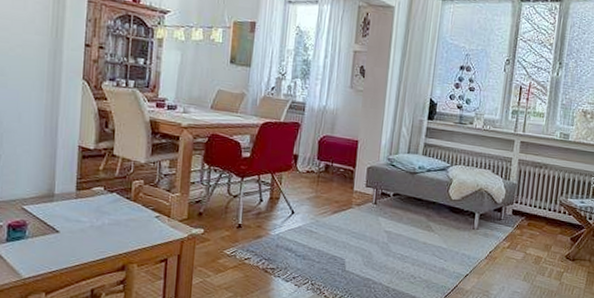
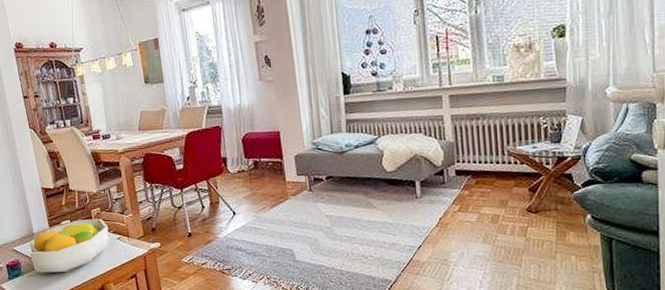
fruit bowl: none [42,189,148,244] -> present [27,218,109,273]

